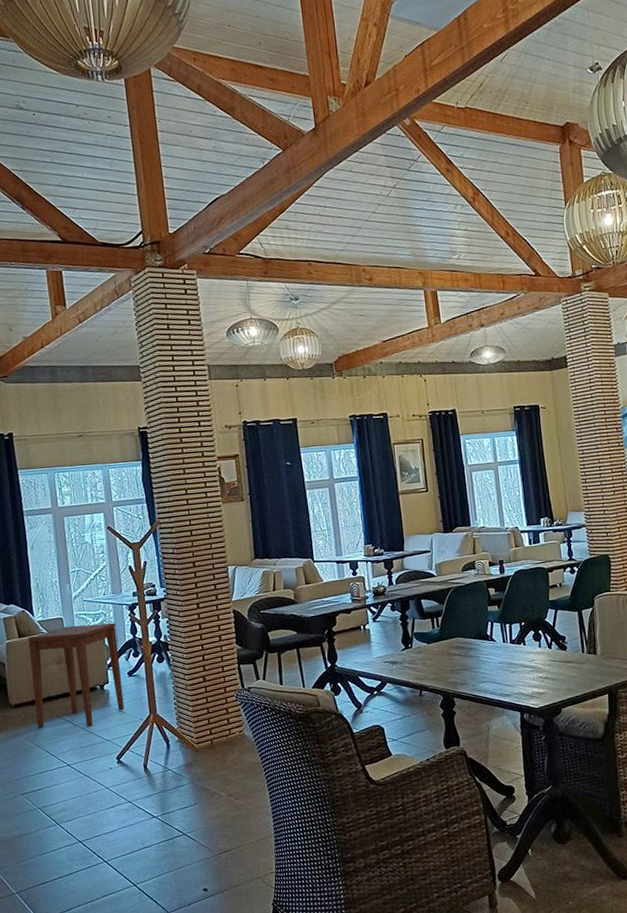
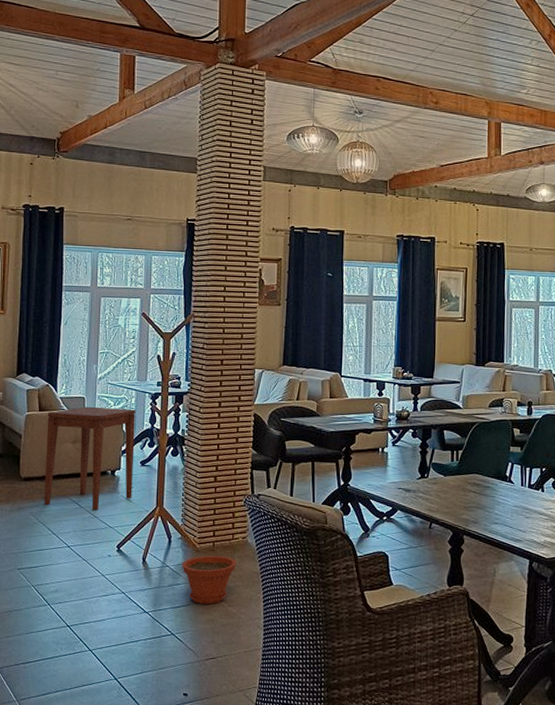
plant pot: none [183,752,237,801] -> present [182,555,236,604]

